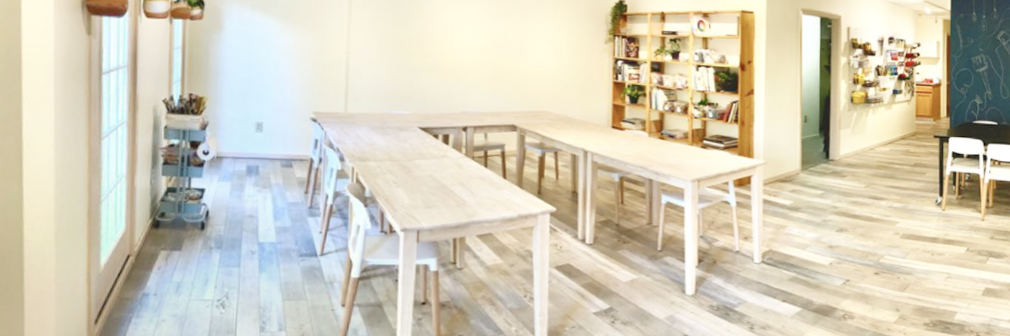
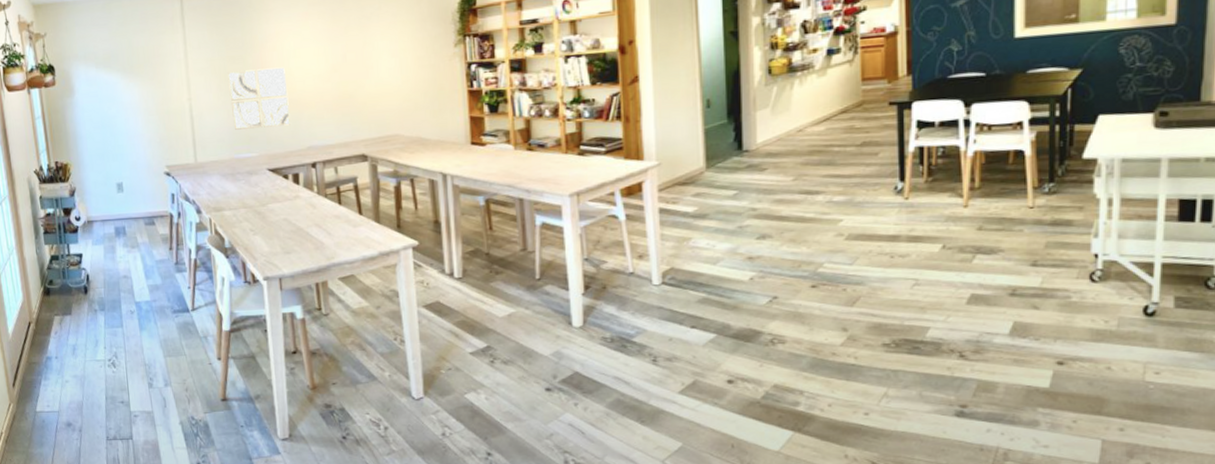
wall art: none [389,34,448,90] -> present [228,67,292,130]

